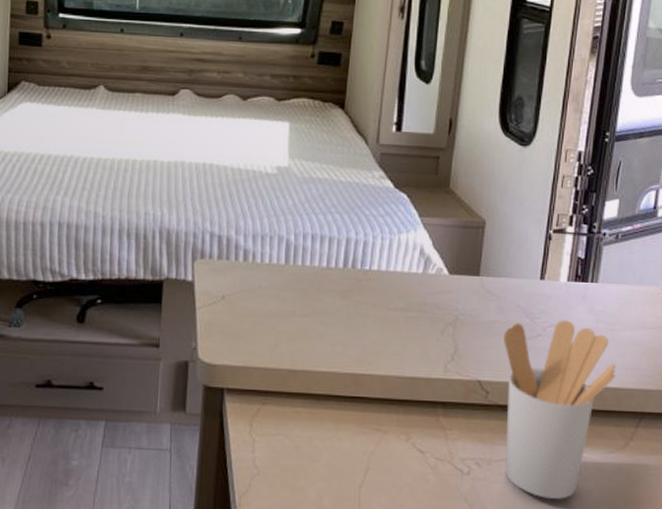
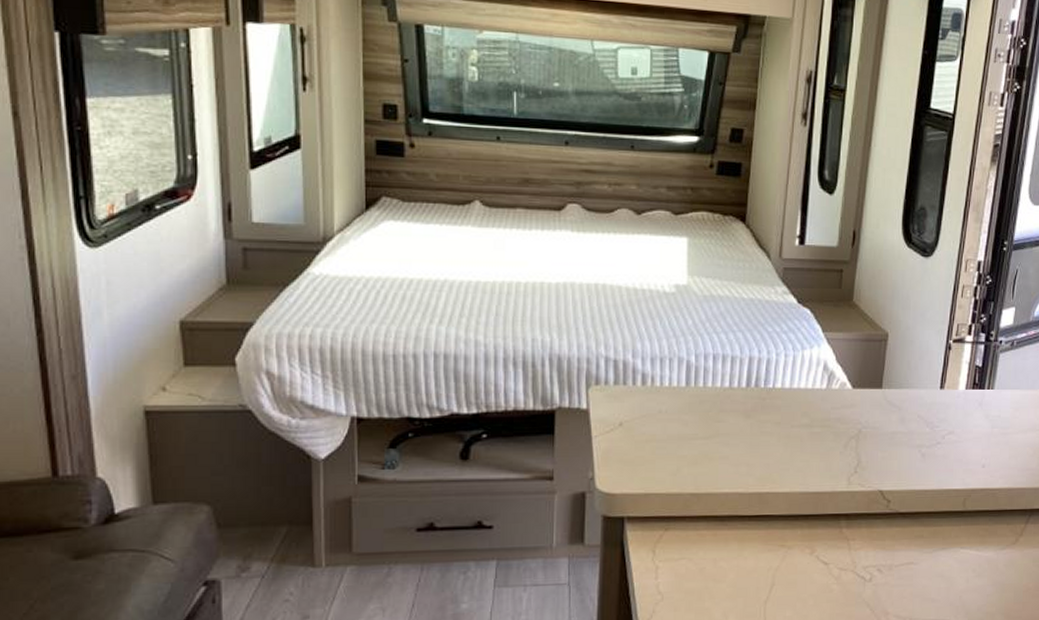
utensil holder: present [503,320,615,499] -> none [905,427,1008,597]

